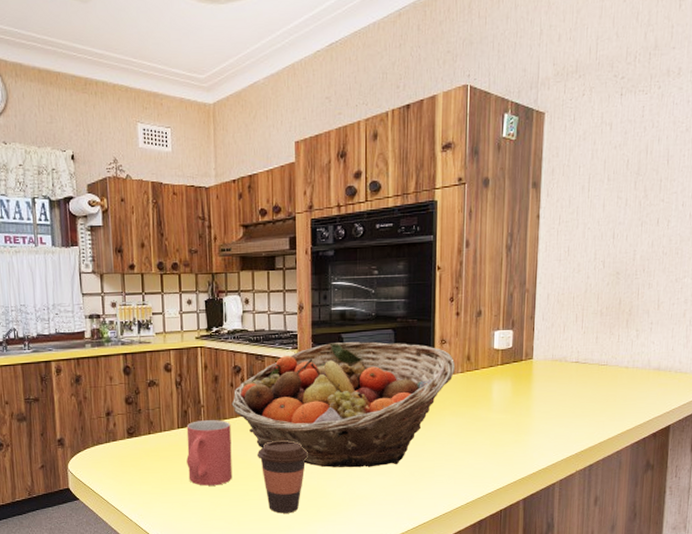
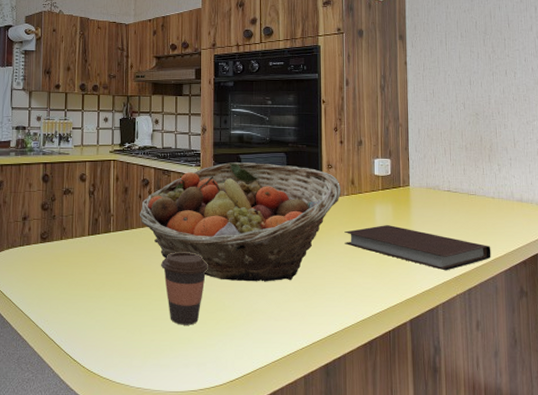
mug: present [186,420,233,486] -> none [94,229,137,294]
notebook: none [457,402,619,448] -> present [344,225,491,271]

